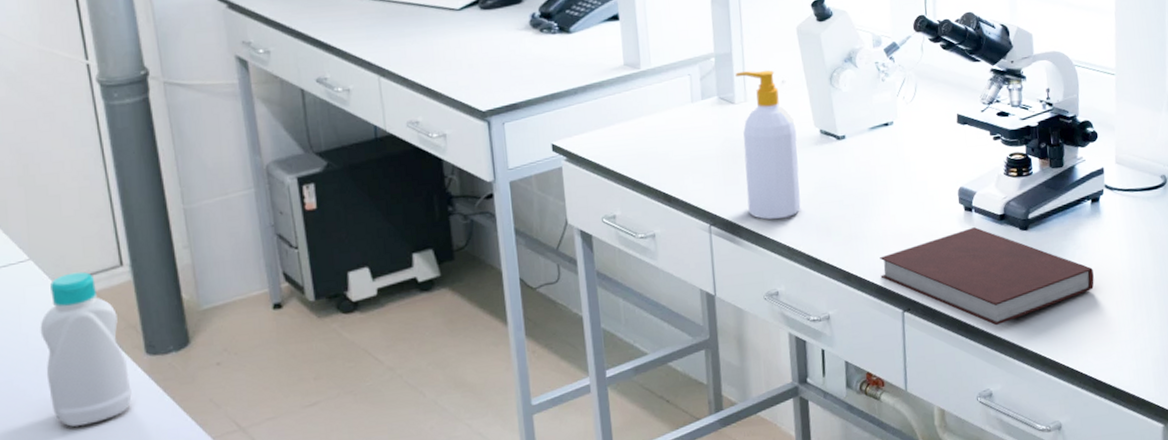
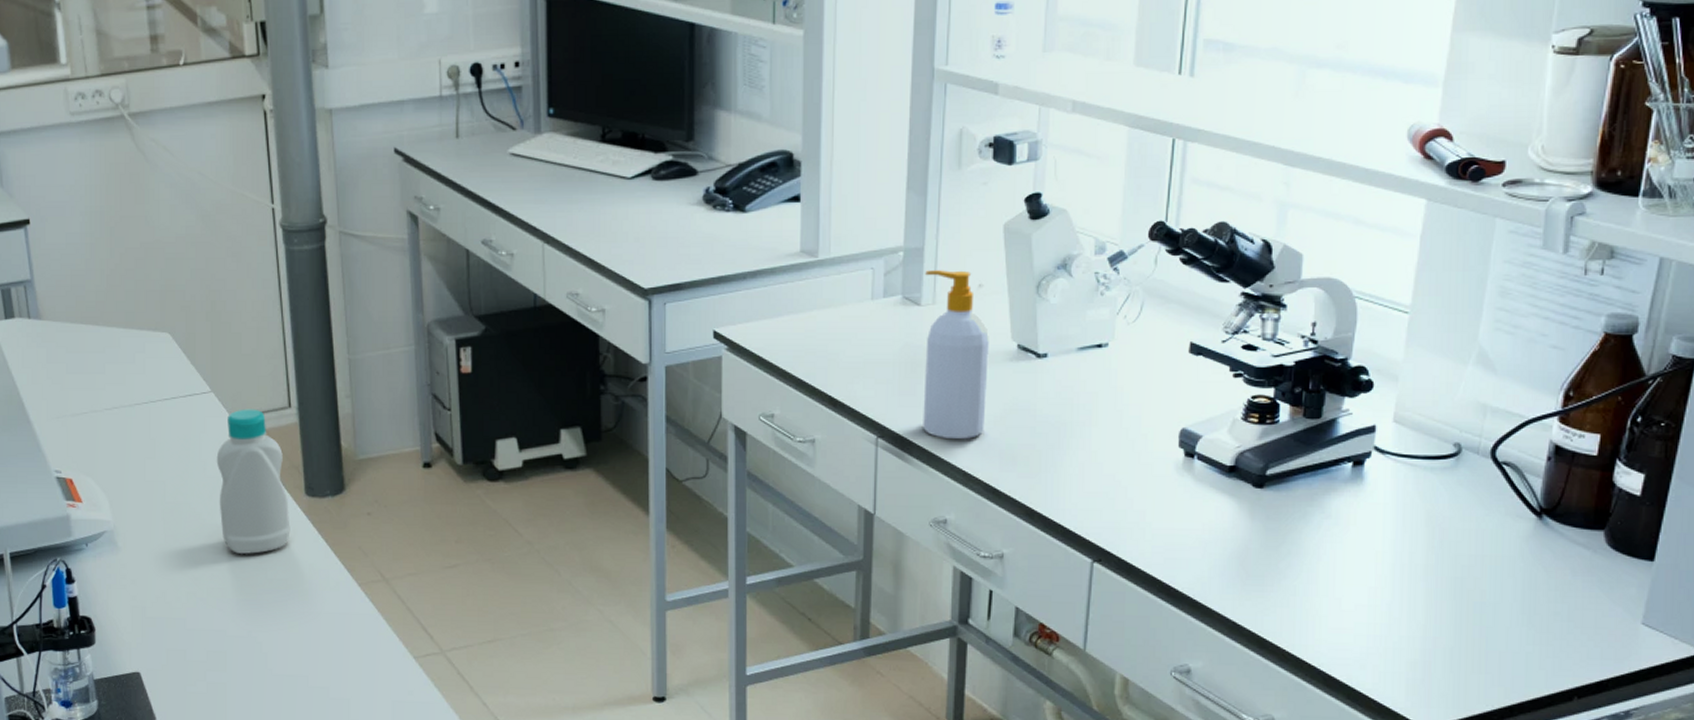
notebook: present [880,227,1094,326] -> none [1070,477,1343,594]

